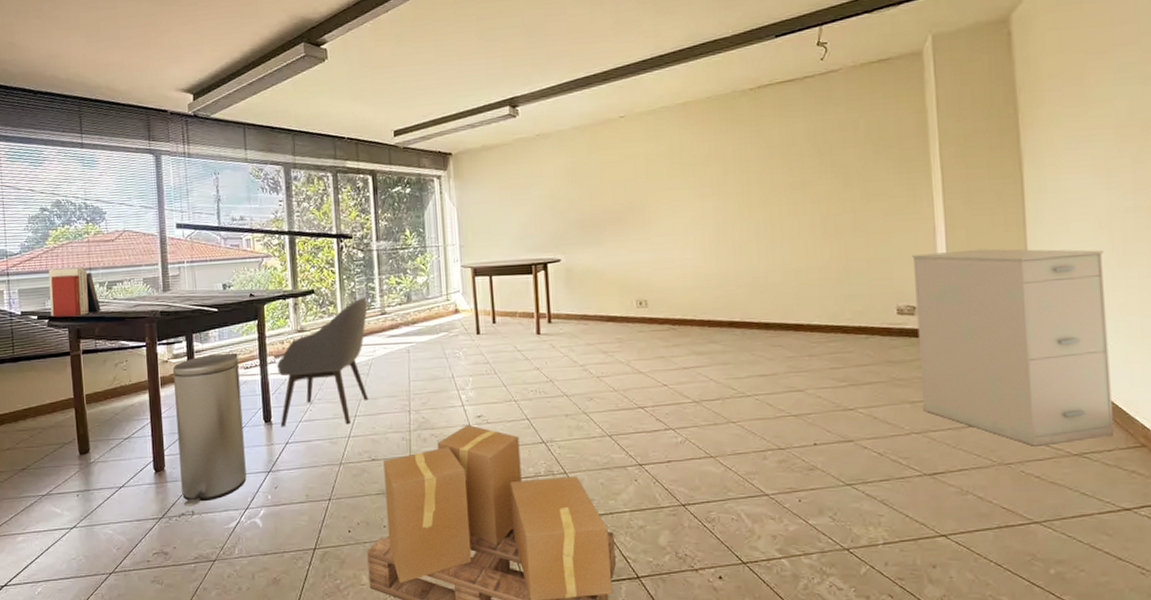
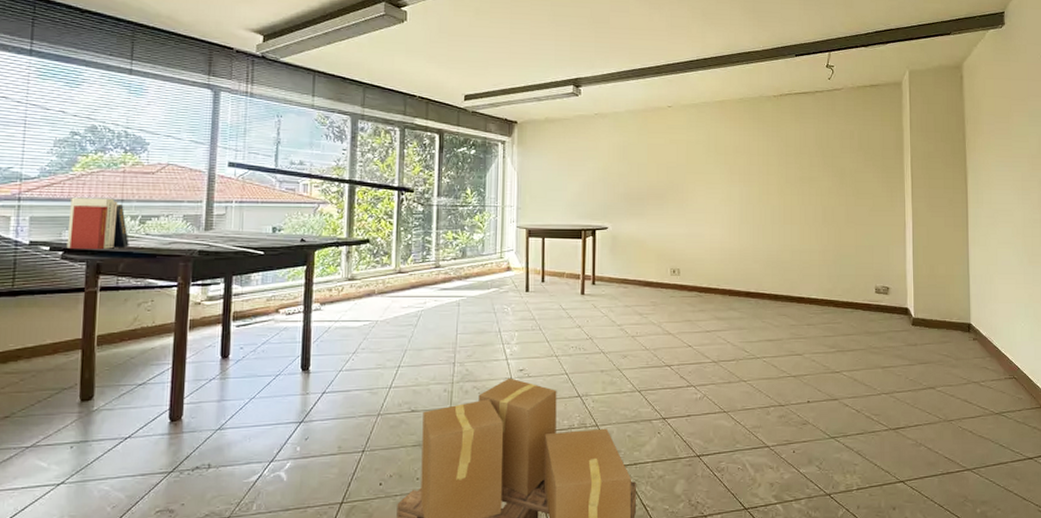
pedal bin: present [172,354,247,506] -> none [199,299,281,459]
chair: present [276,297,369,427] -> none [318,250,423,376]
filing cabinet: present [912,248,1115,446] -> none [888,243,1023,406]

